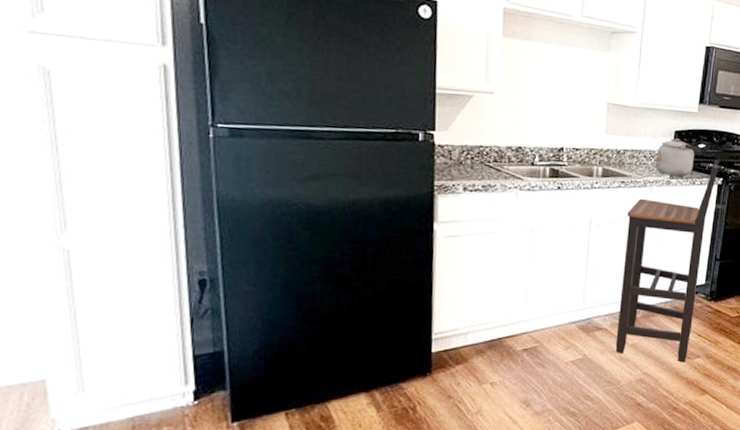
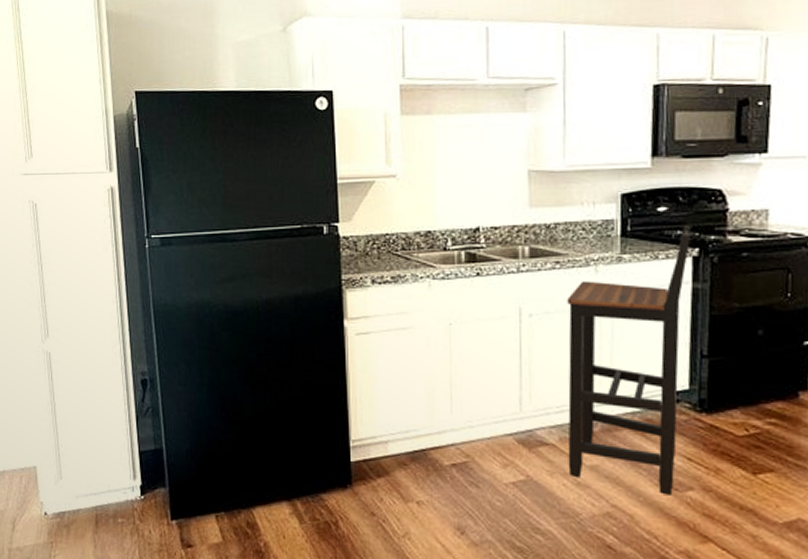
kettle: present [656,138,702,177] -> none [599,203,663,250]

